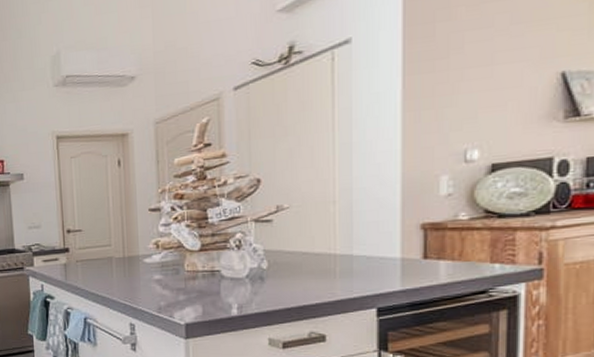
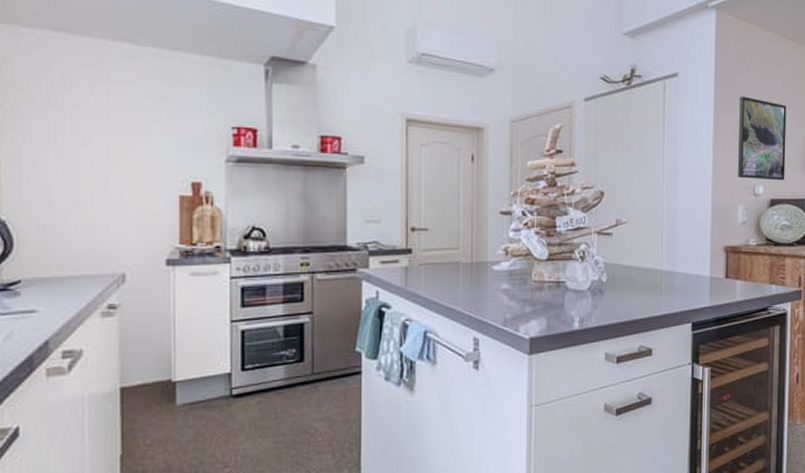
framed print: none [440,46,517,145] -> present [738,96,787,181]

